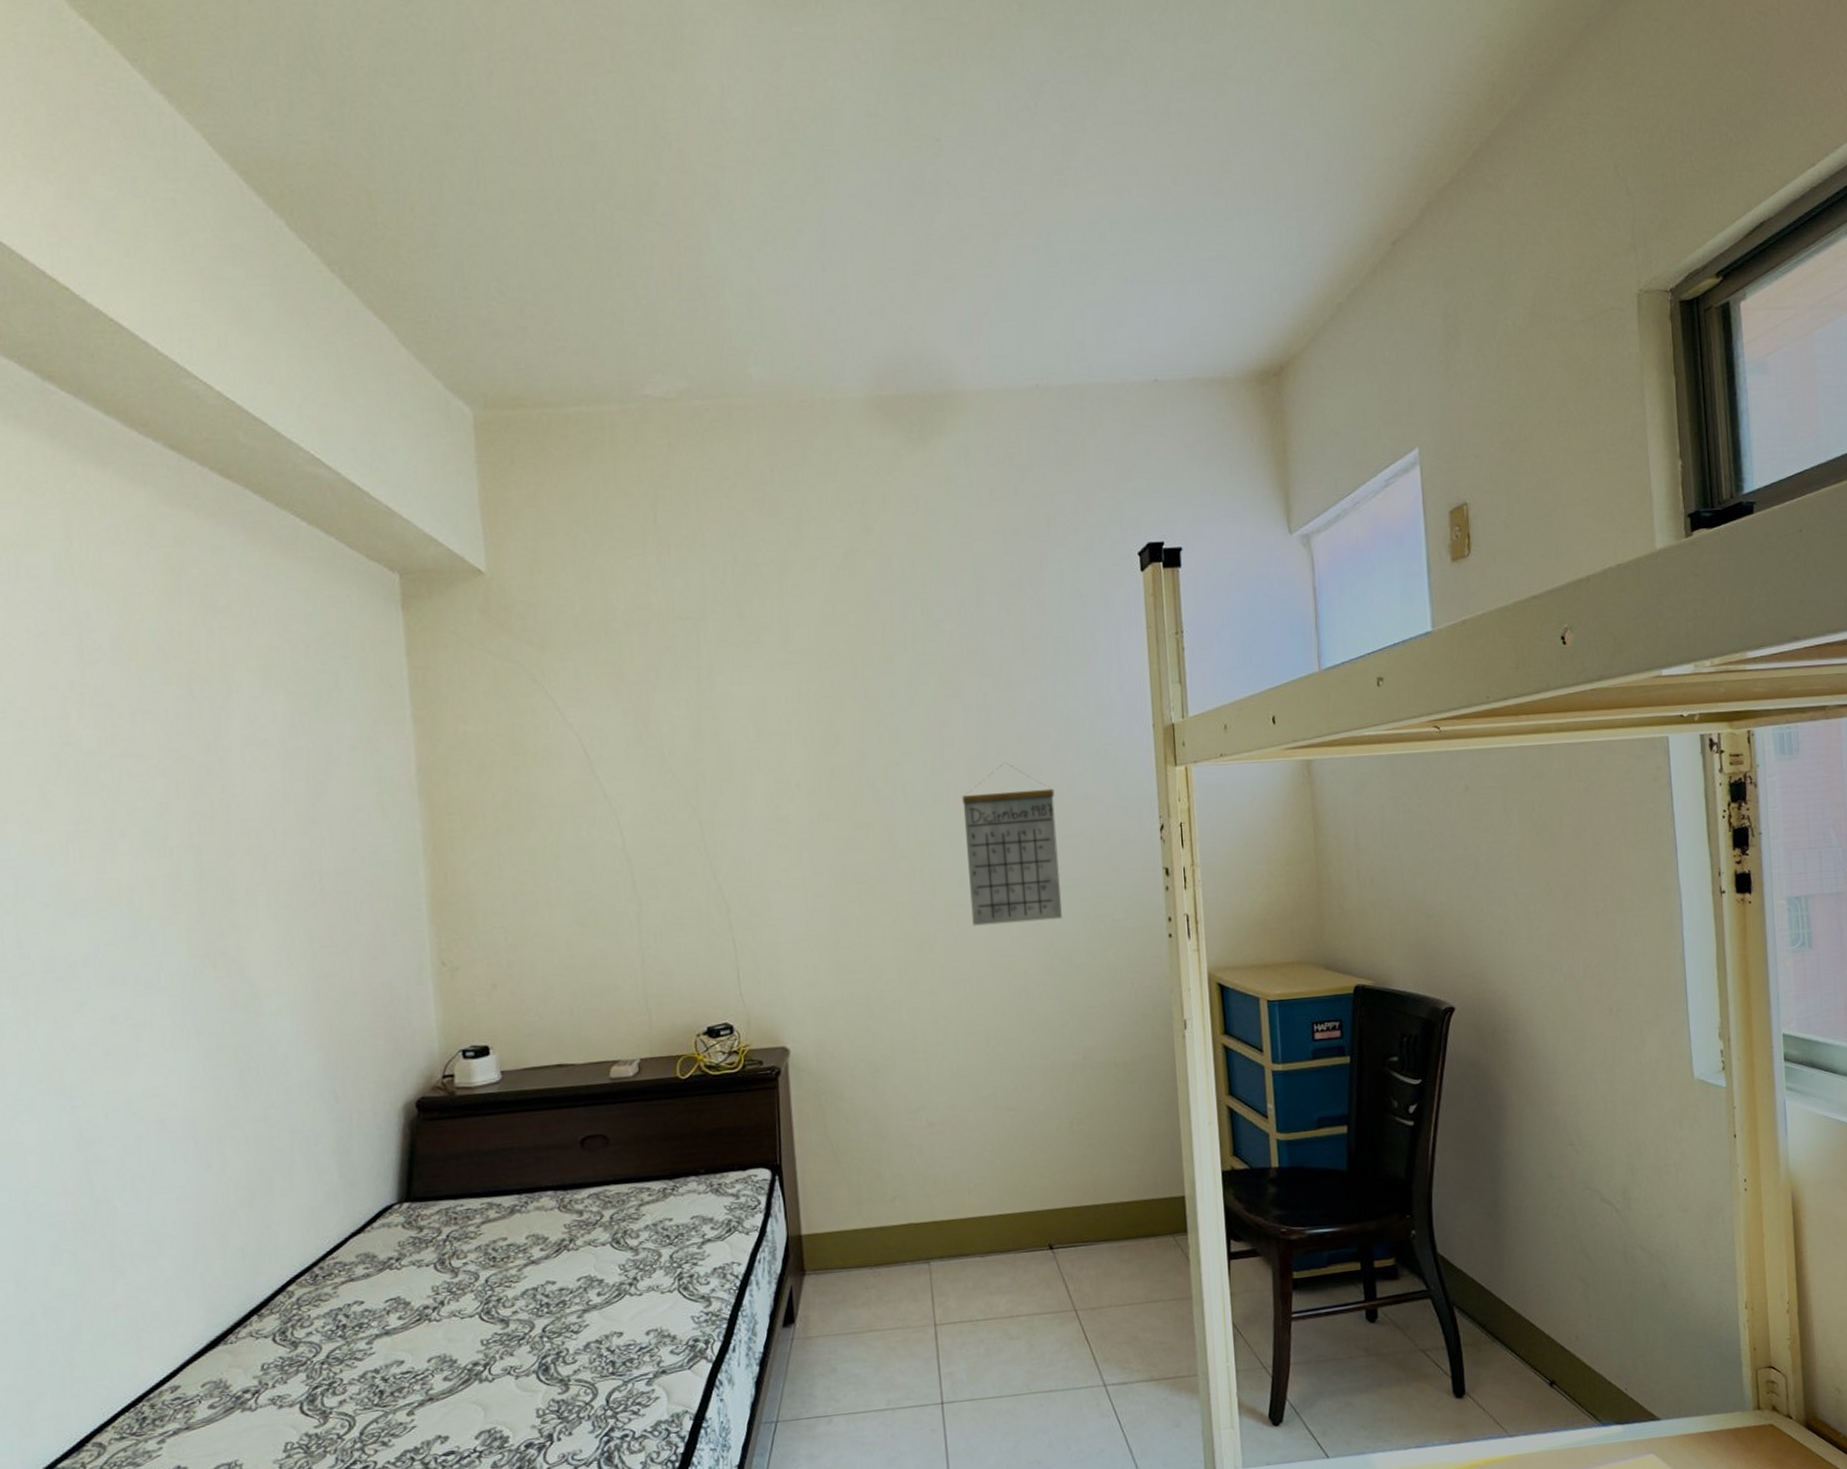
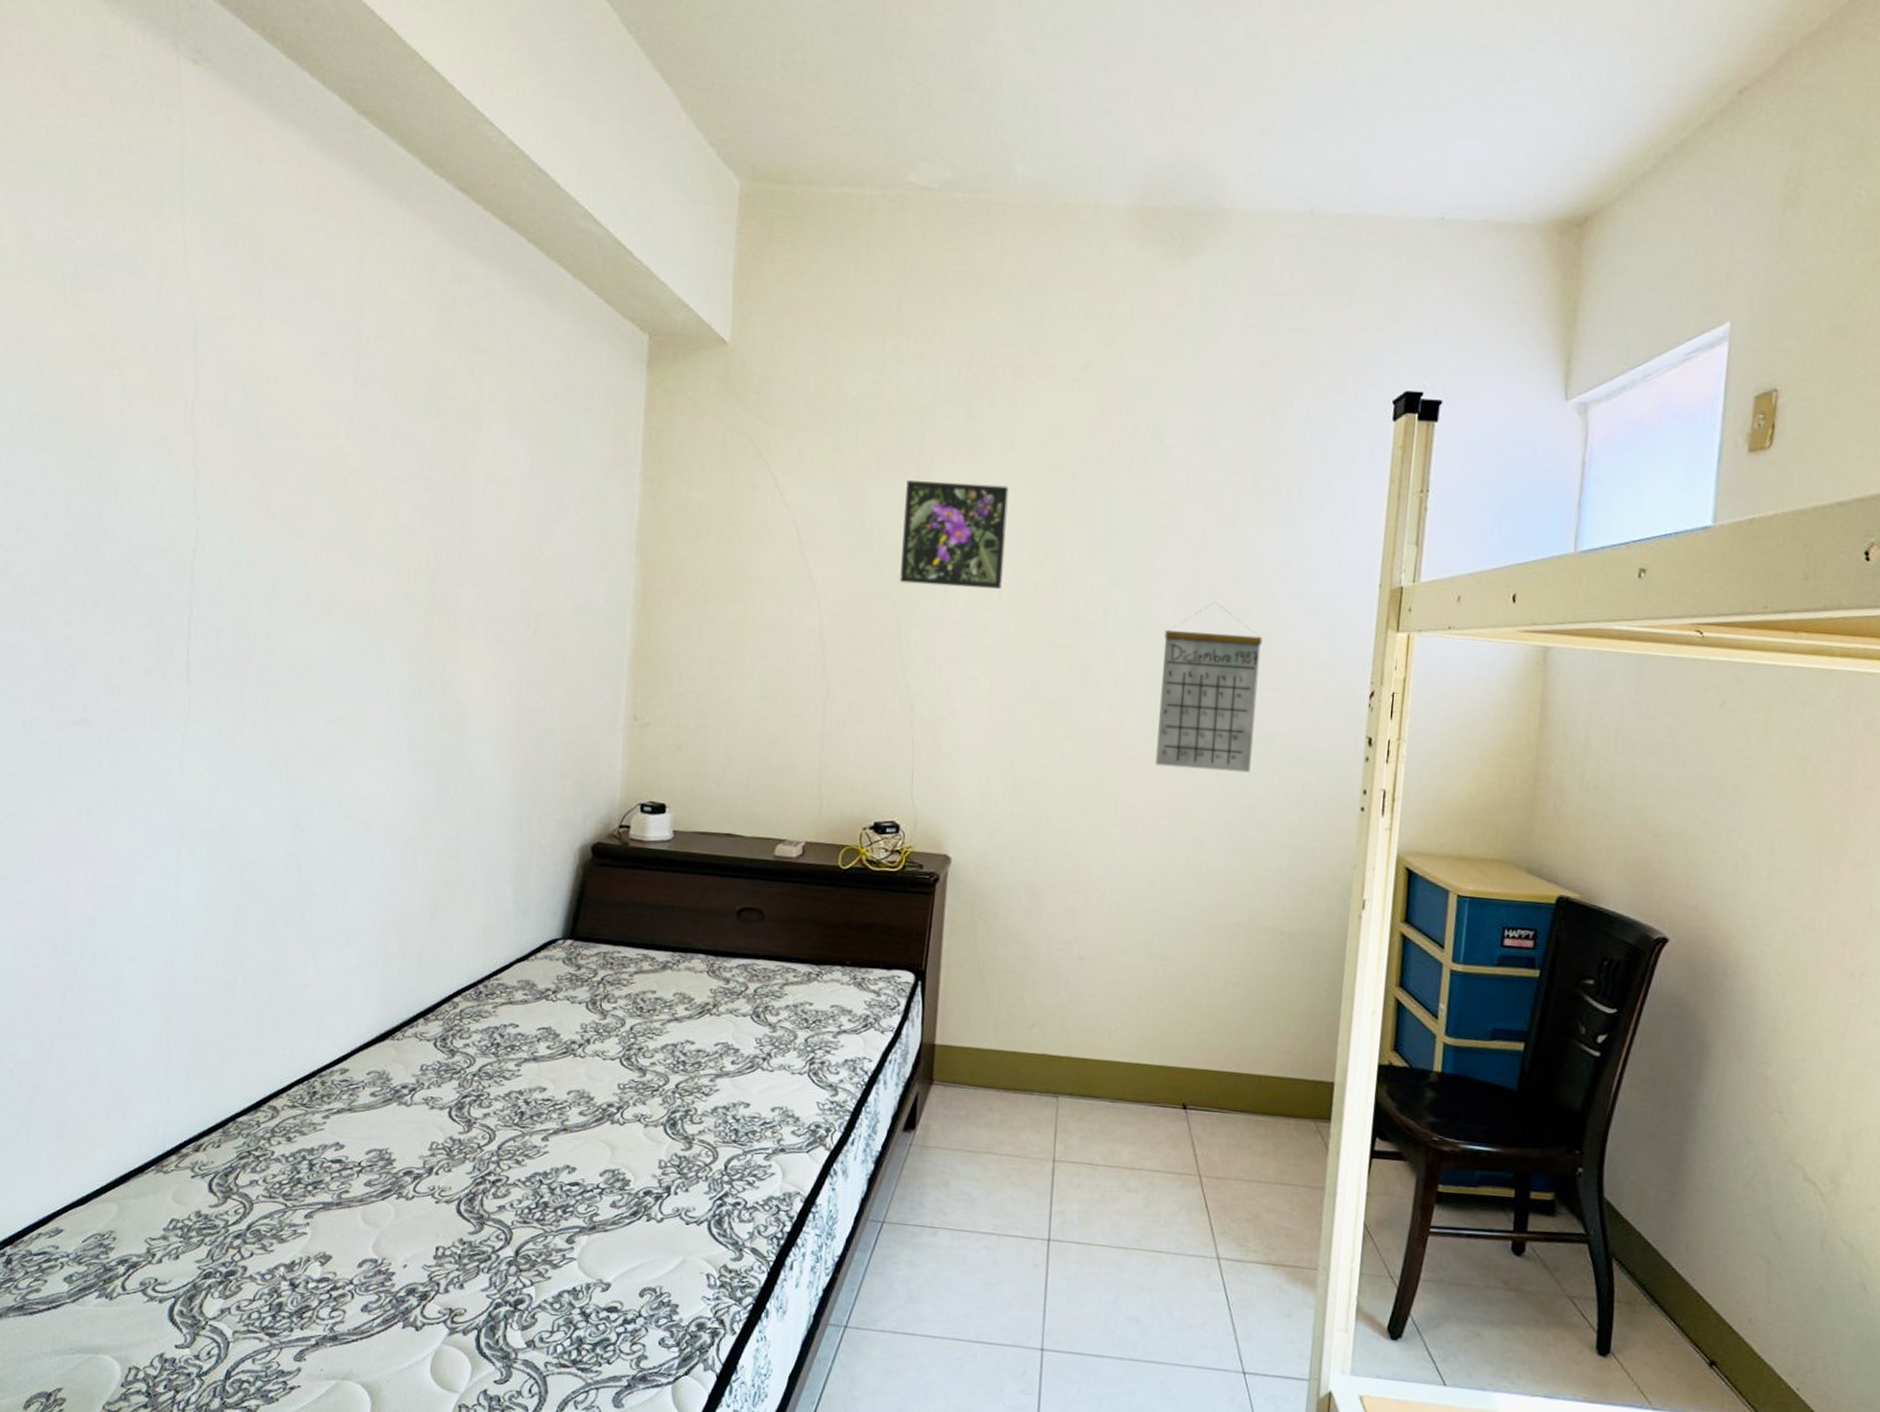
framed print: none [689,679,798,787] -> present [900,480,1009,589]

